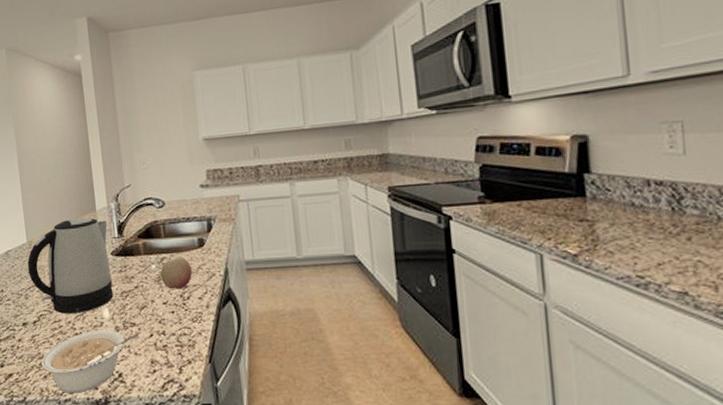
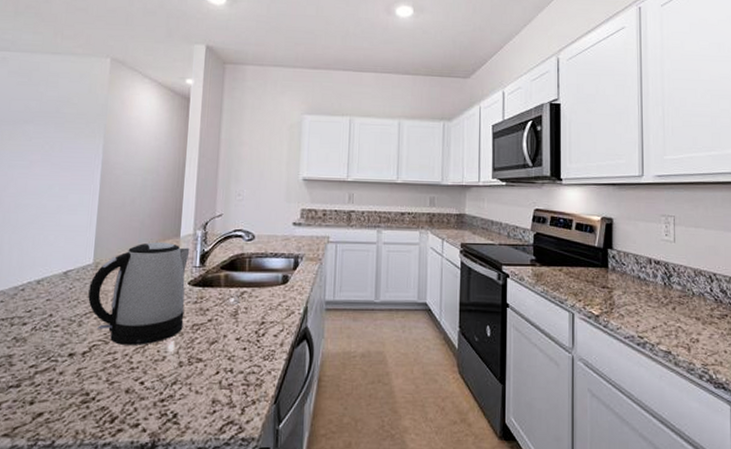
legume: present [41,330,139,393] -> none [82,365,204,436]
fruit: present [160,257,192,289] -> none [238,292,272,325]

